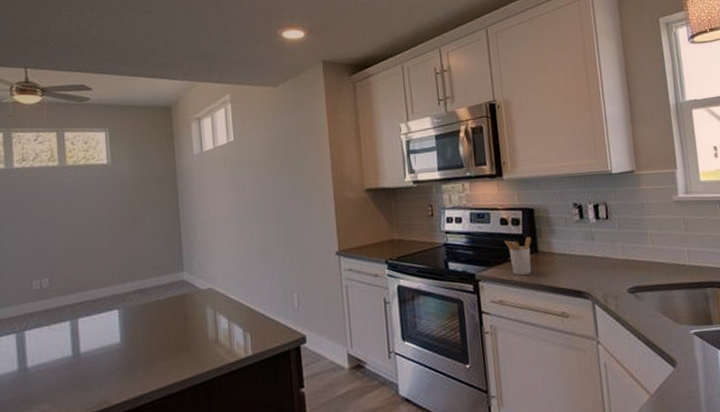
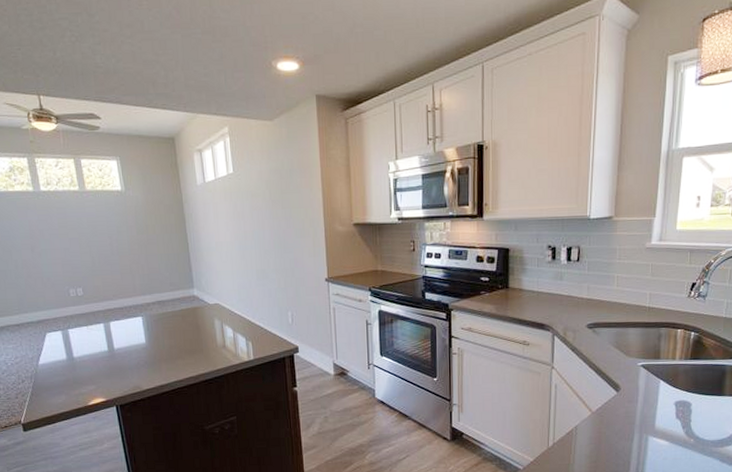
utensil holder: present [505,237,532,275] -> none [479,274,504,307]

